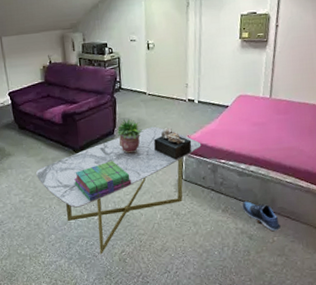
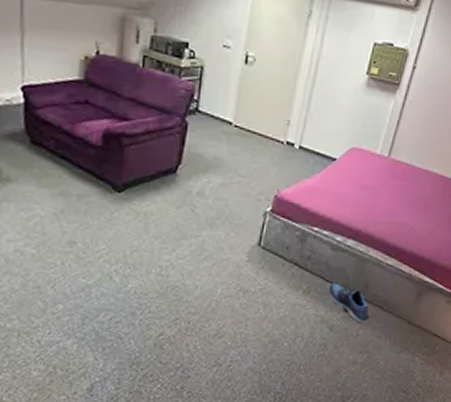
coffee table: present [35,126,202,255] -> none [47,170,293,337]
stack of books: present [74,161,132,201] -> none [106,209,190,261]
potted plant: present [117,118,144,154] -> none [180,154,219,203]
decorative box: present [154,127,192,160] -> none [230,173,281,220]

